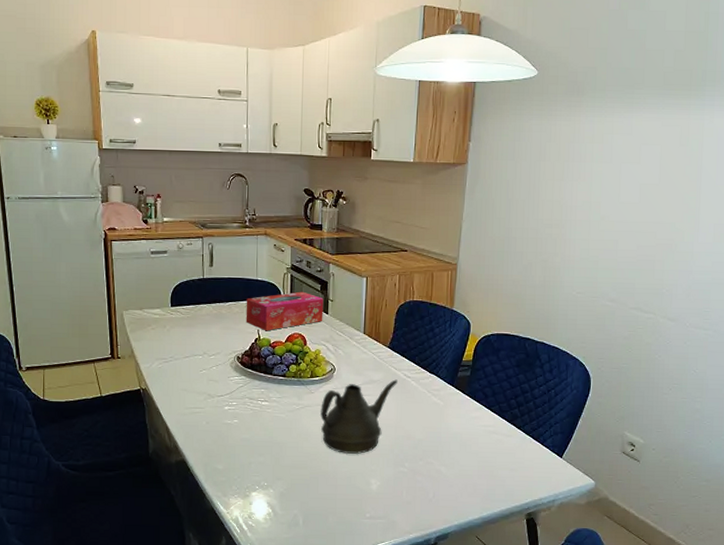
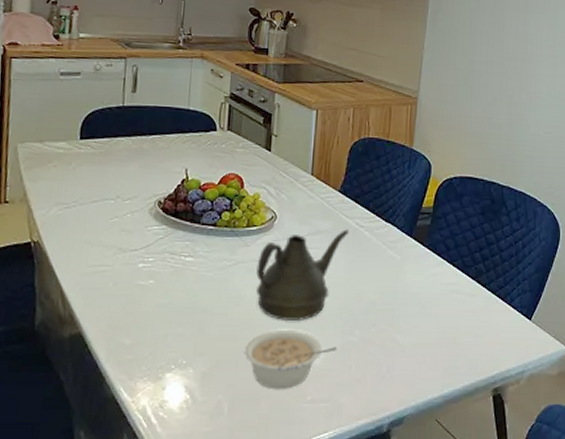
tissue box: present [246,291,324,331] -> none [172,124,266,171]
legume: none [313,460,390,508] -> present [244,329,337,389]

